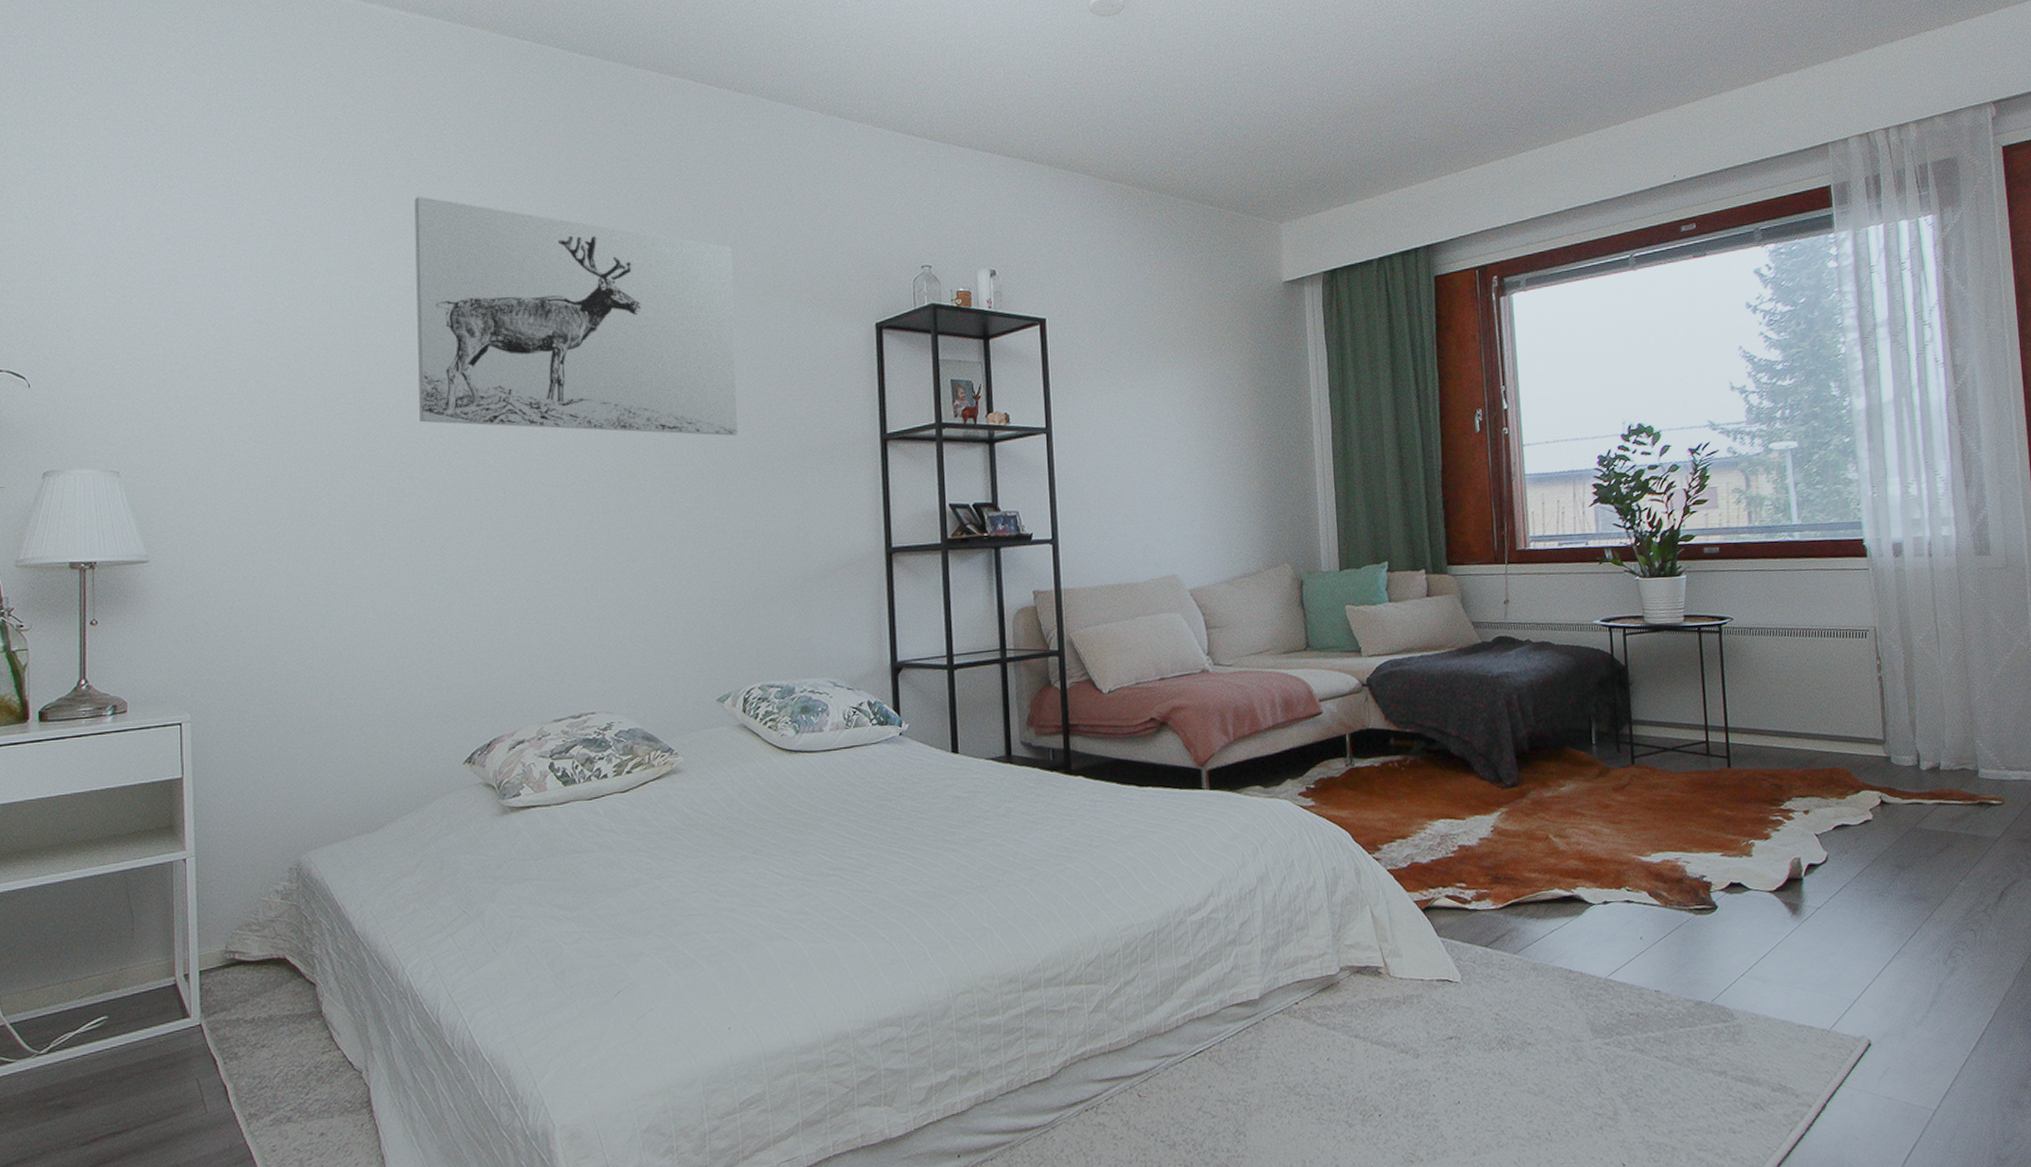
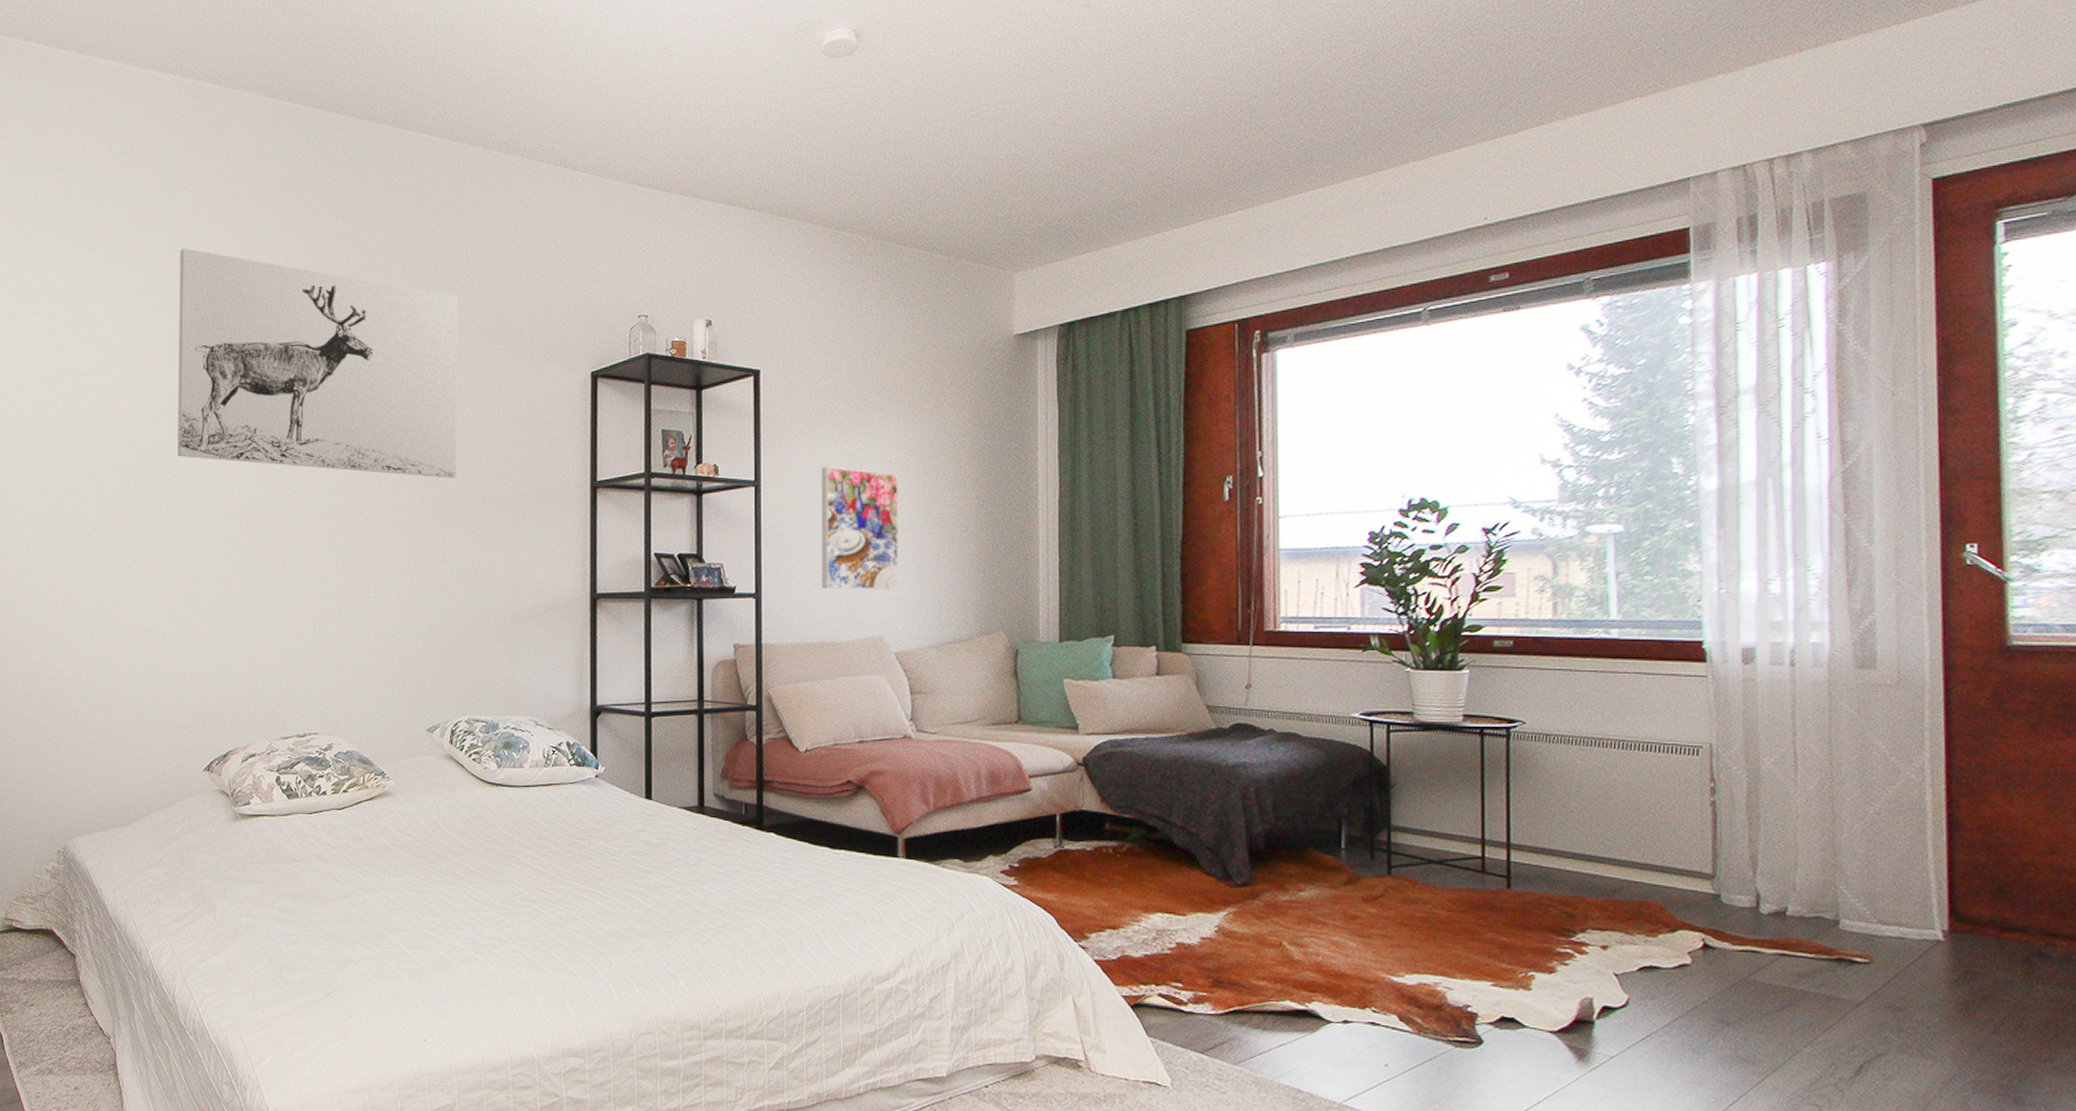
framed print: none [1110,411,1190,531] -> present [821,466,899,590]

